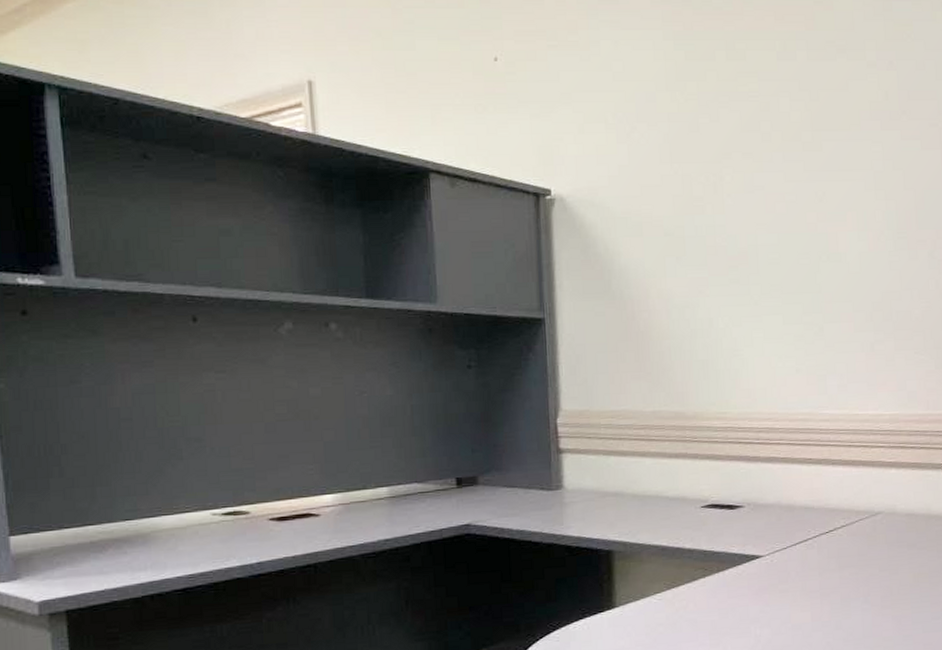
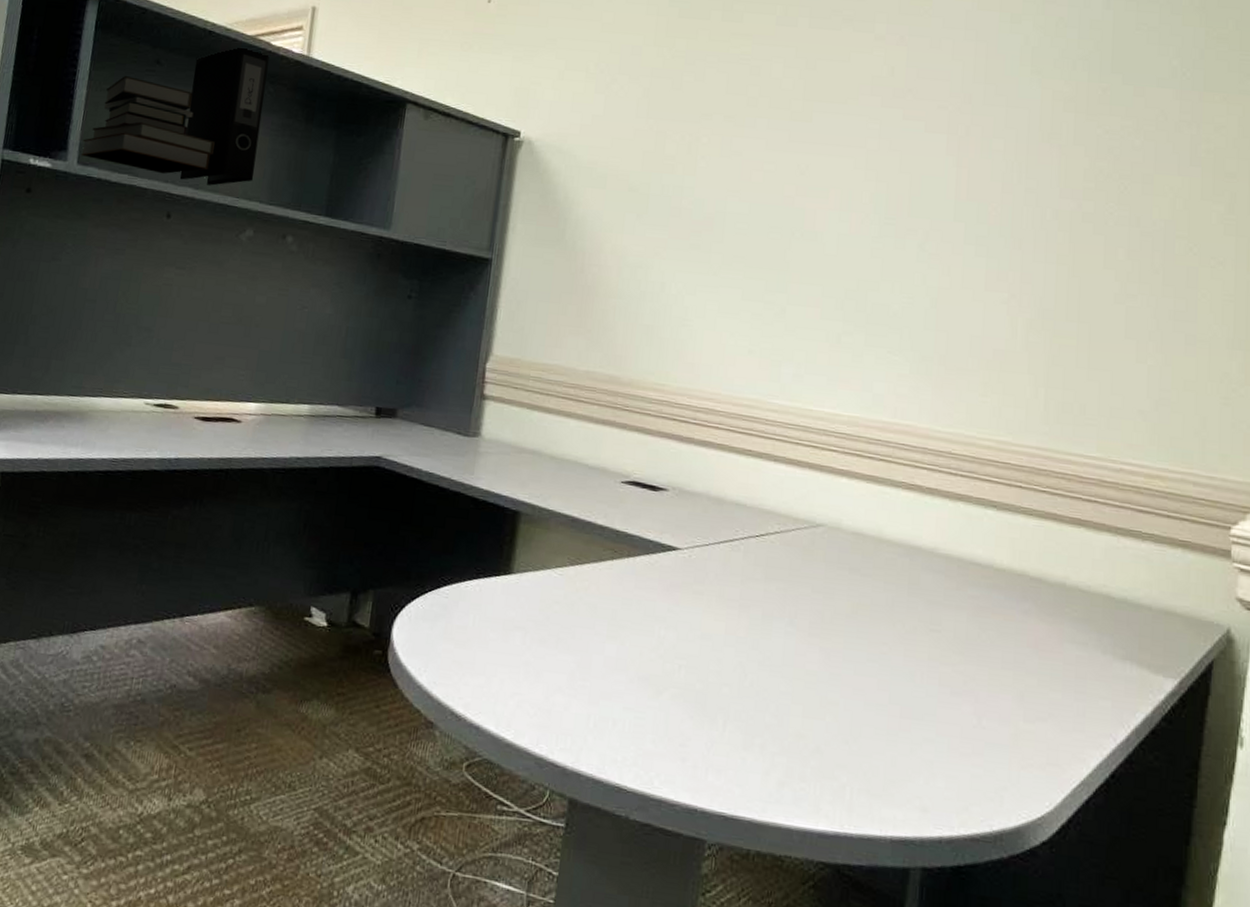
books: none [76,174,230,277] -> present [81,75,215,174]
binder: none [188,132,281,282] -> present [179,48,269,186]

